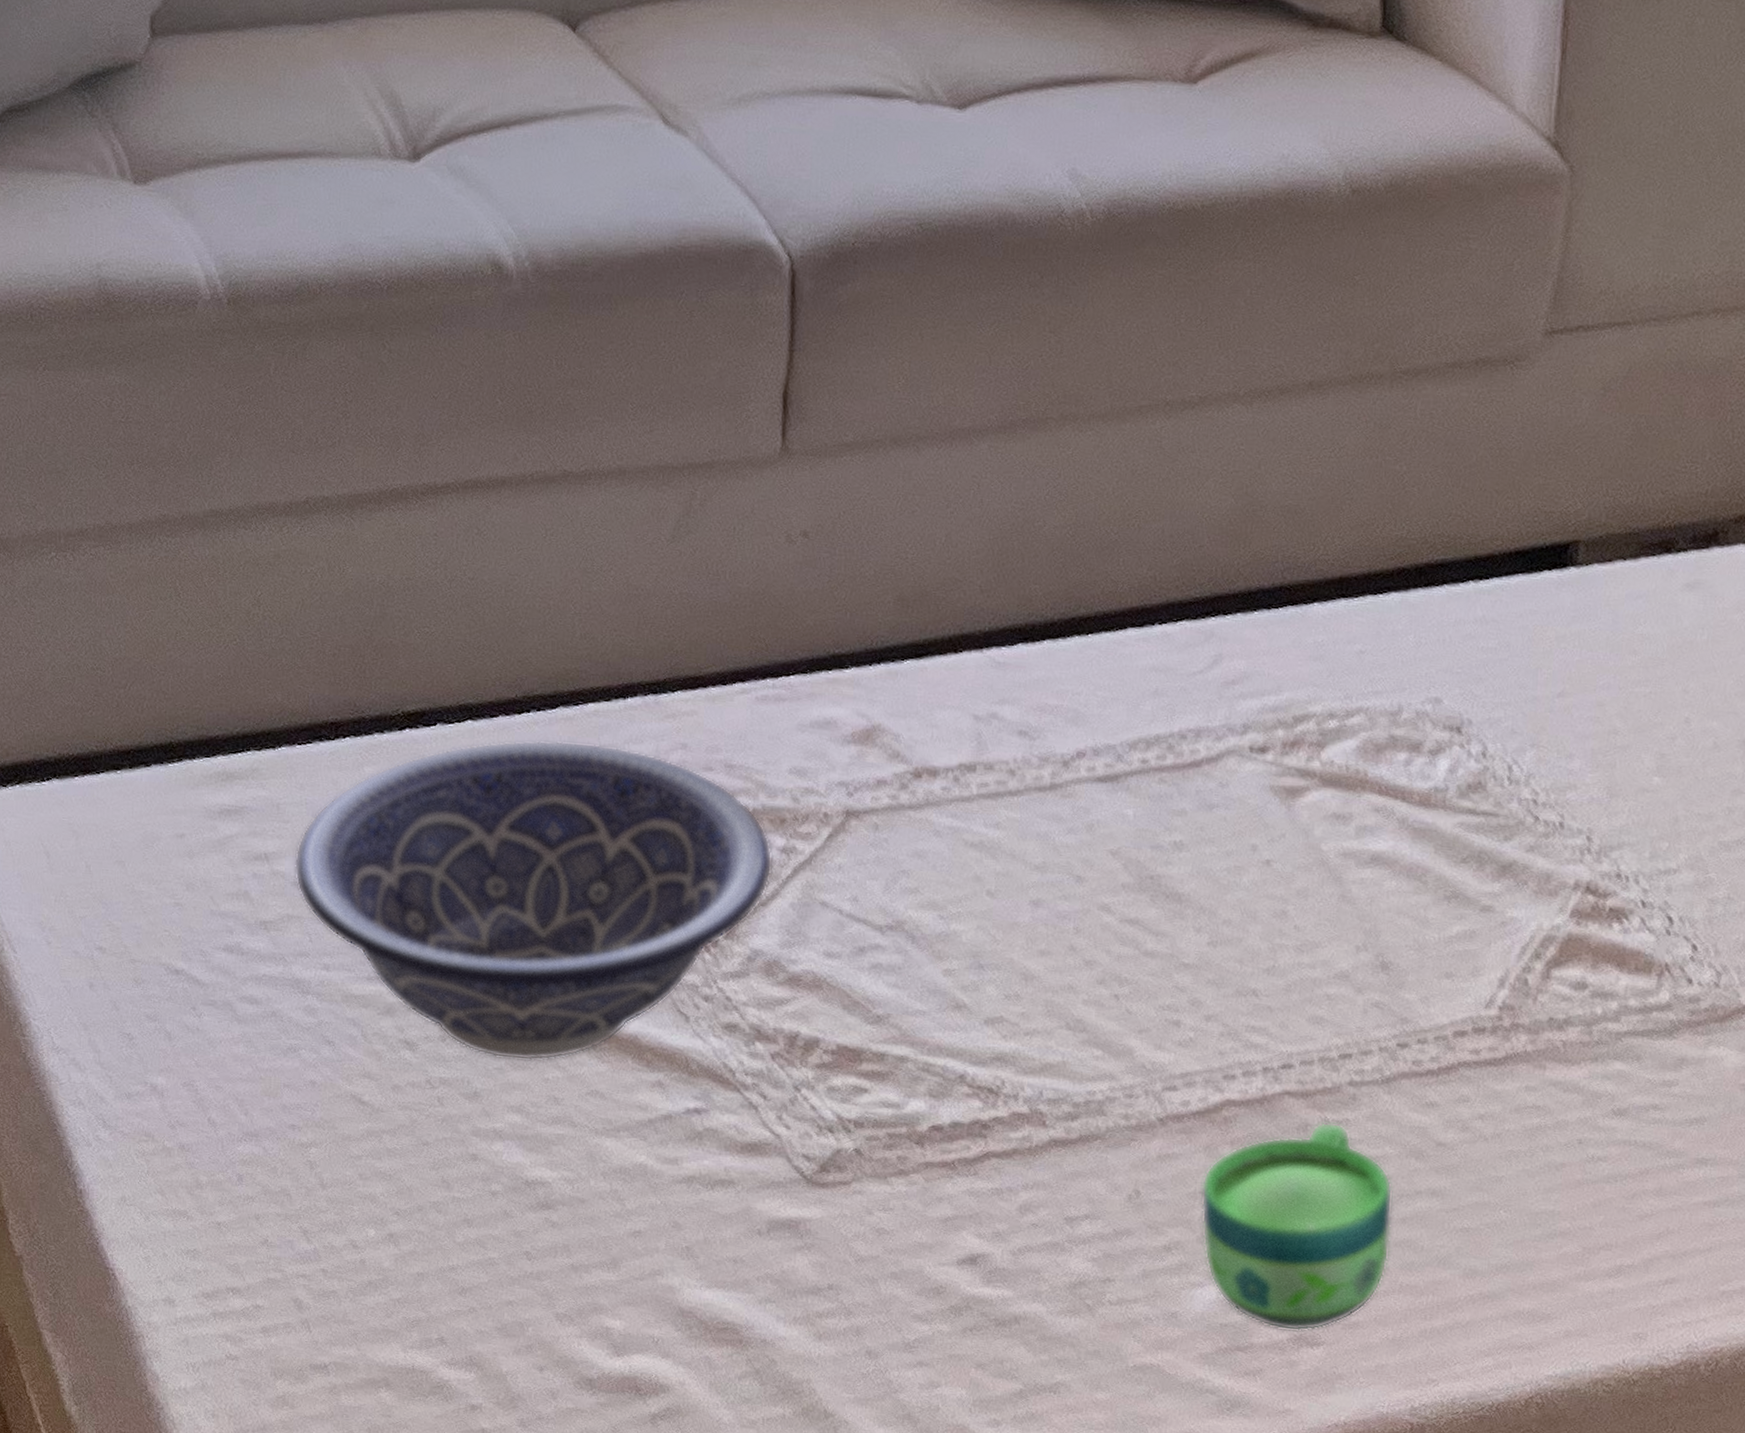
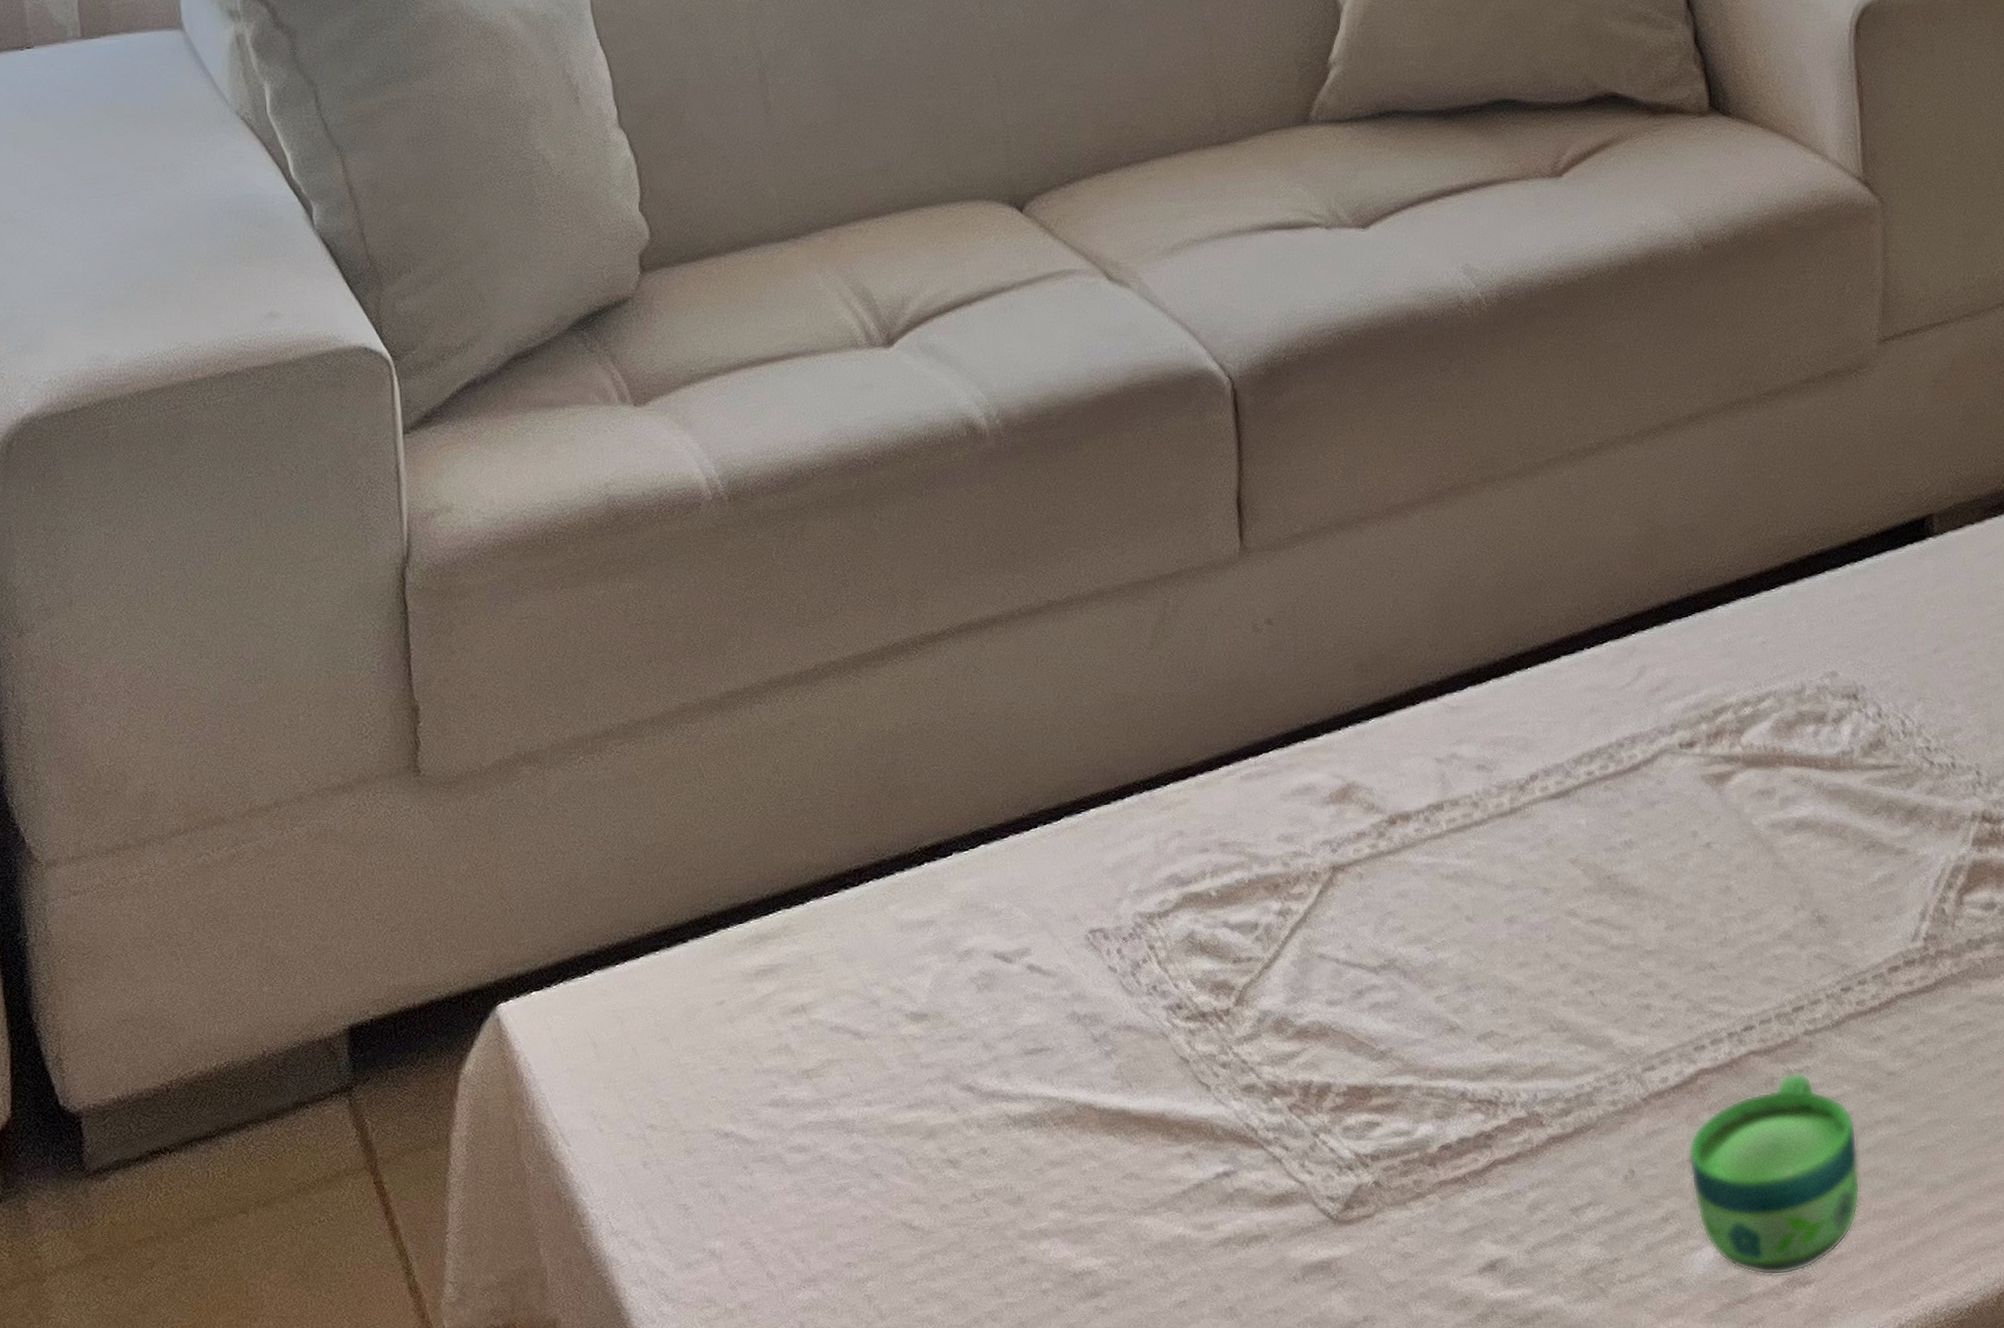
decorative bowl: present [294,740,773,1061] -> none [830,845,1272,1160]

